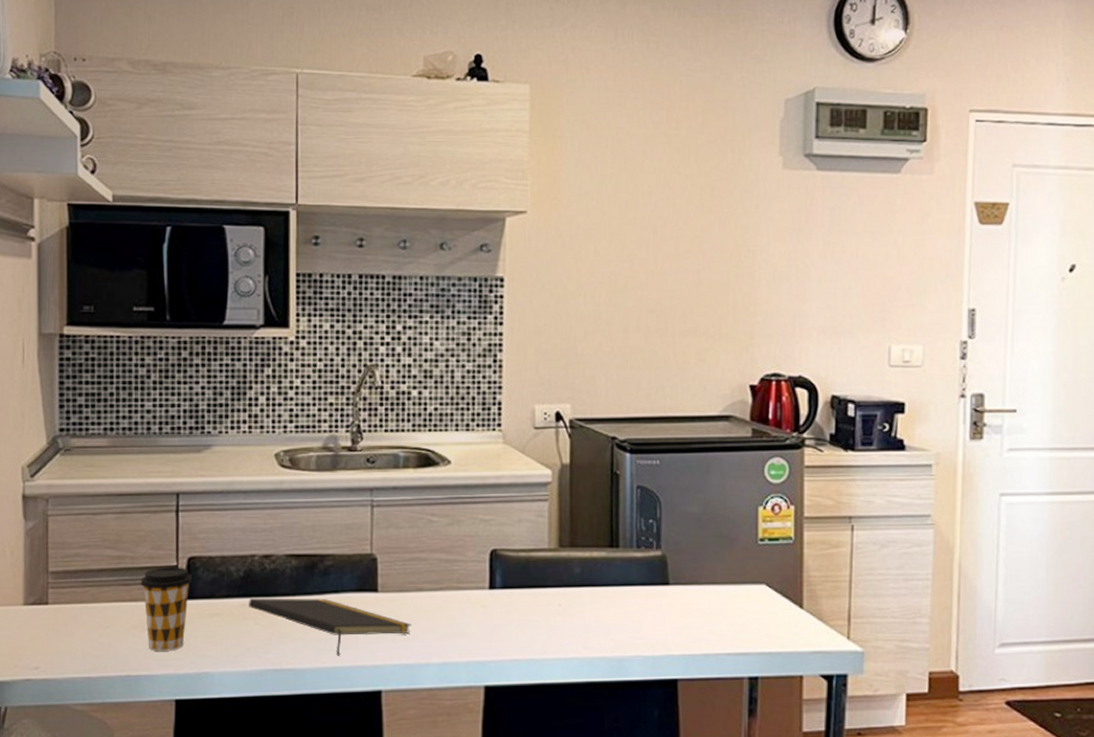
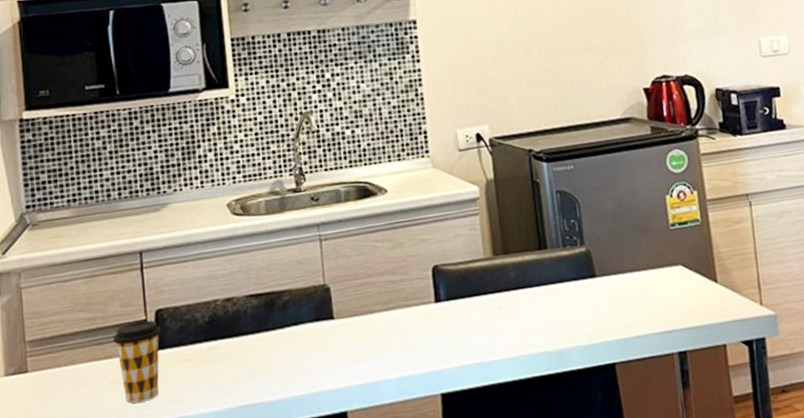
notepad: present [249,599,412,656] -> none [216,332,368,384]

